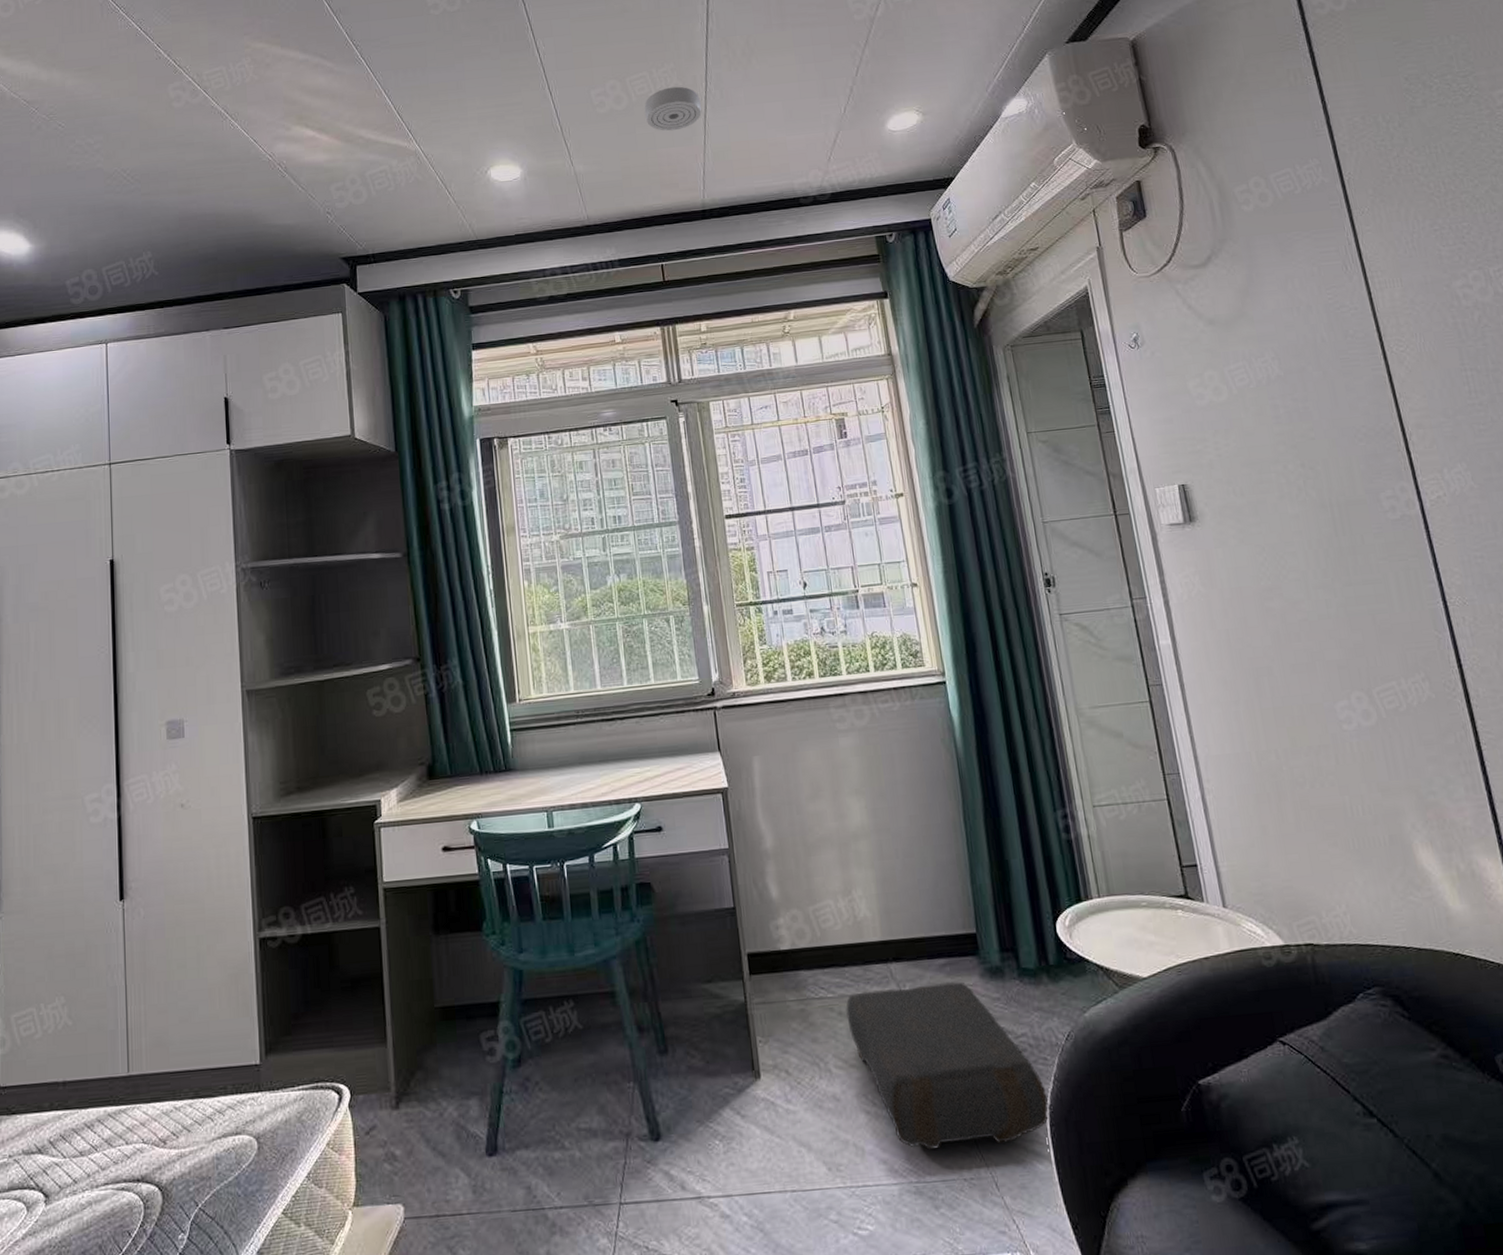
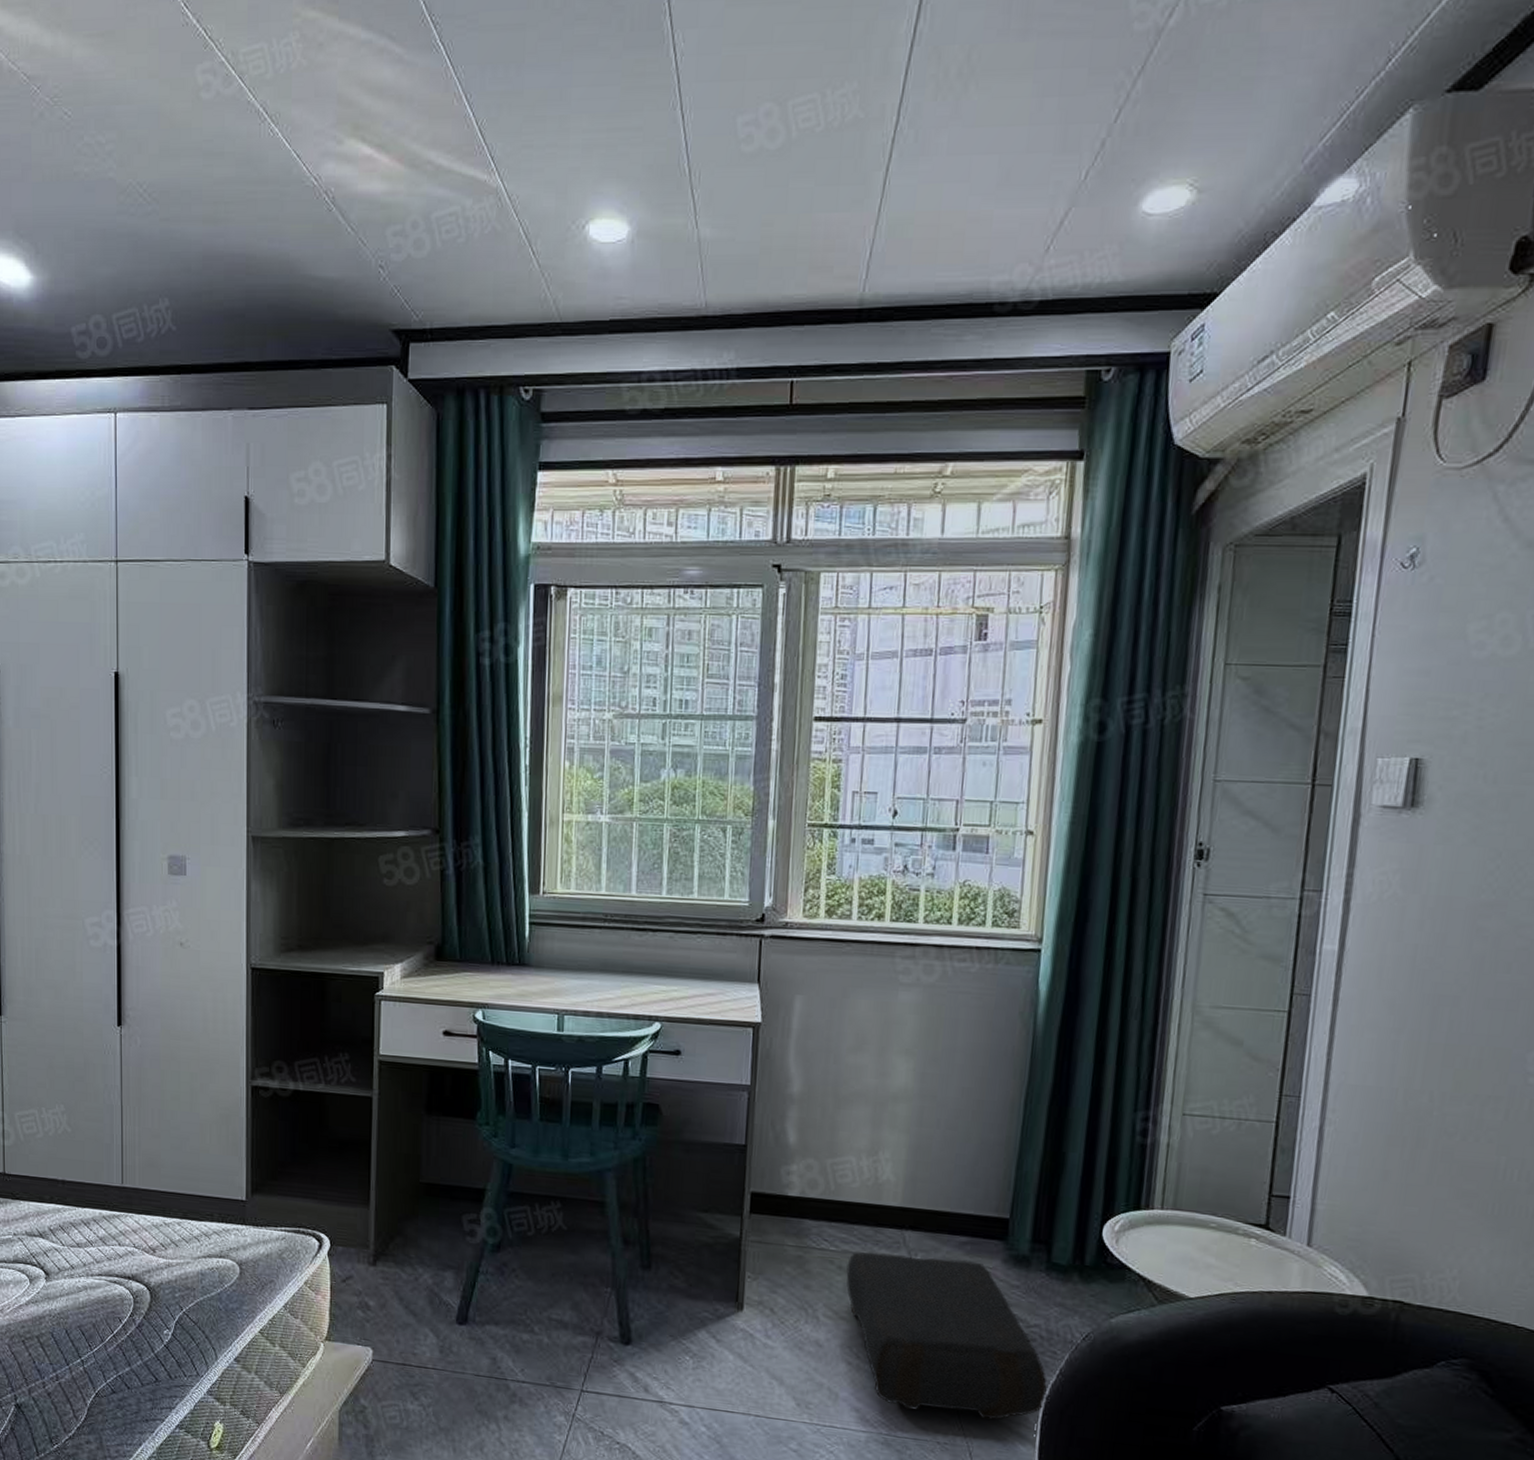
smoke detector: present [644,86,702,131] -> none [805,119,886,188]

